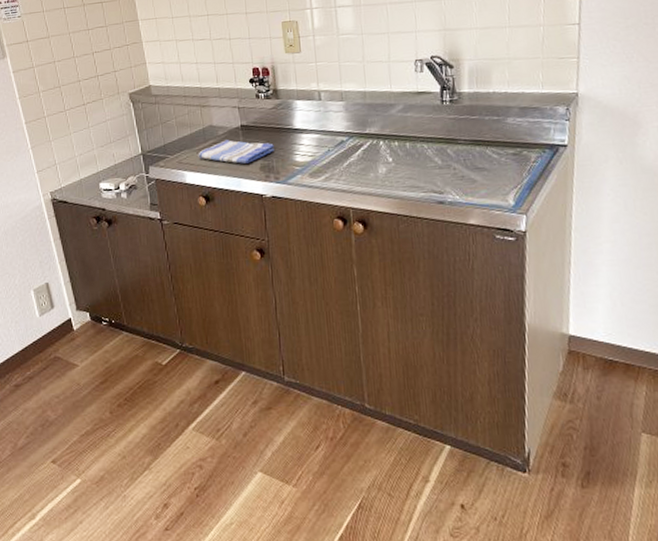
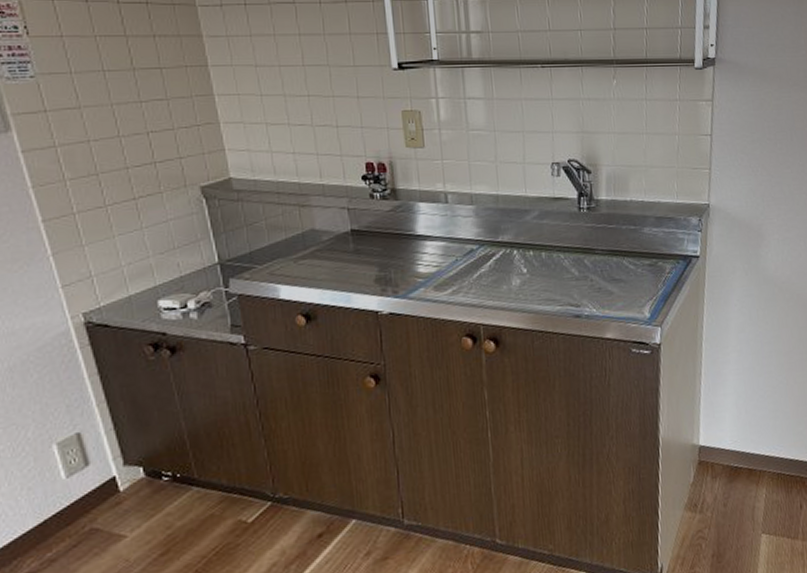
dish towel: present [198,140,274,164] -> none [295,247,392,275]

